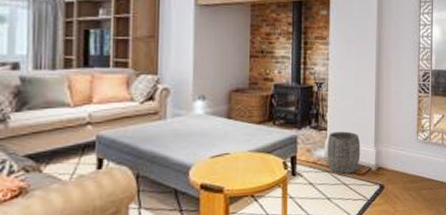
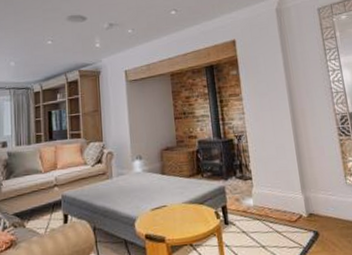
woven basket: present [327,131,361,174] -> none [253,179,290,222]

